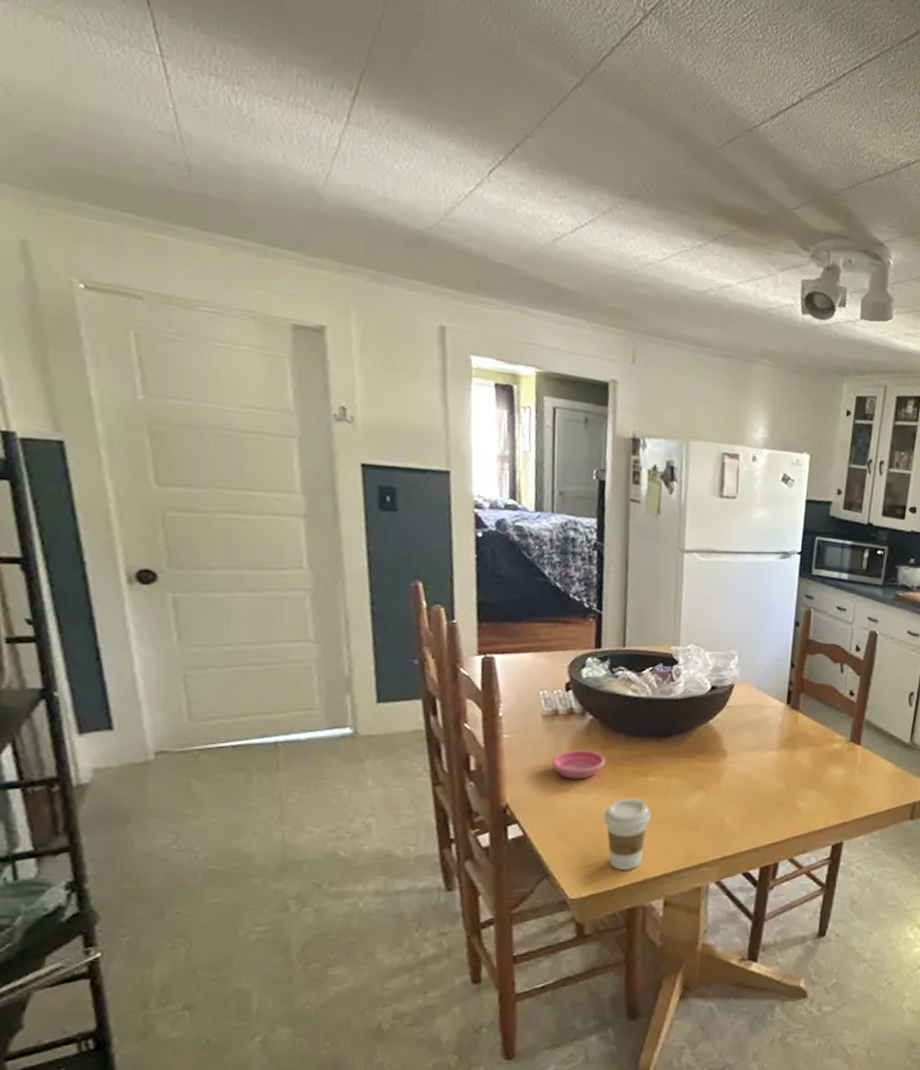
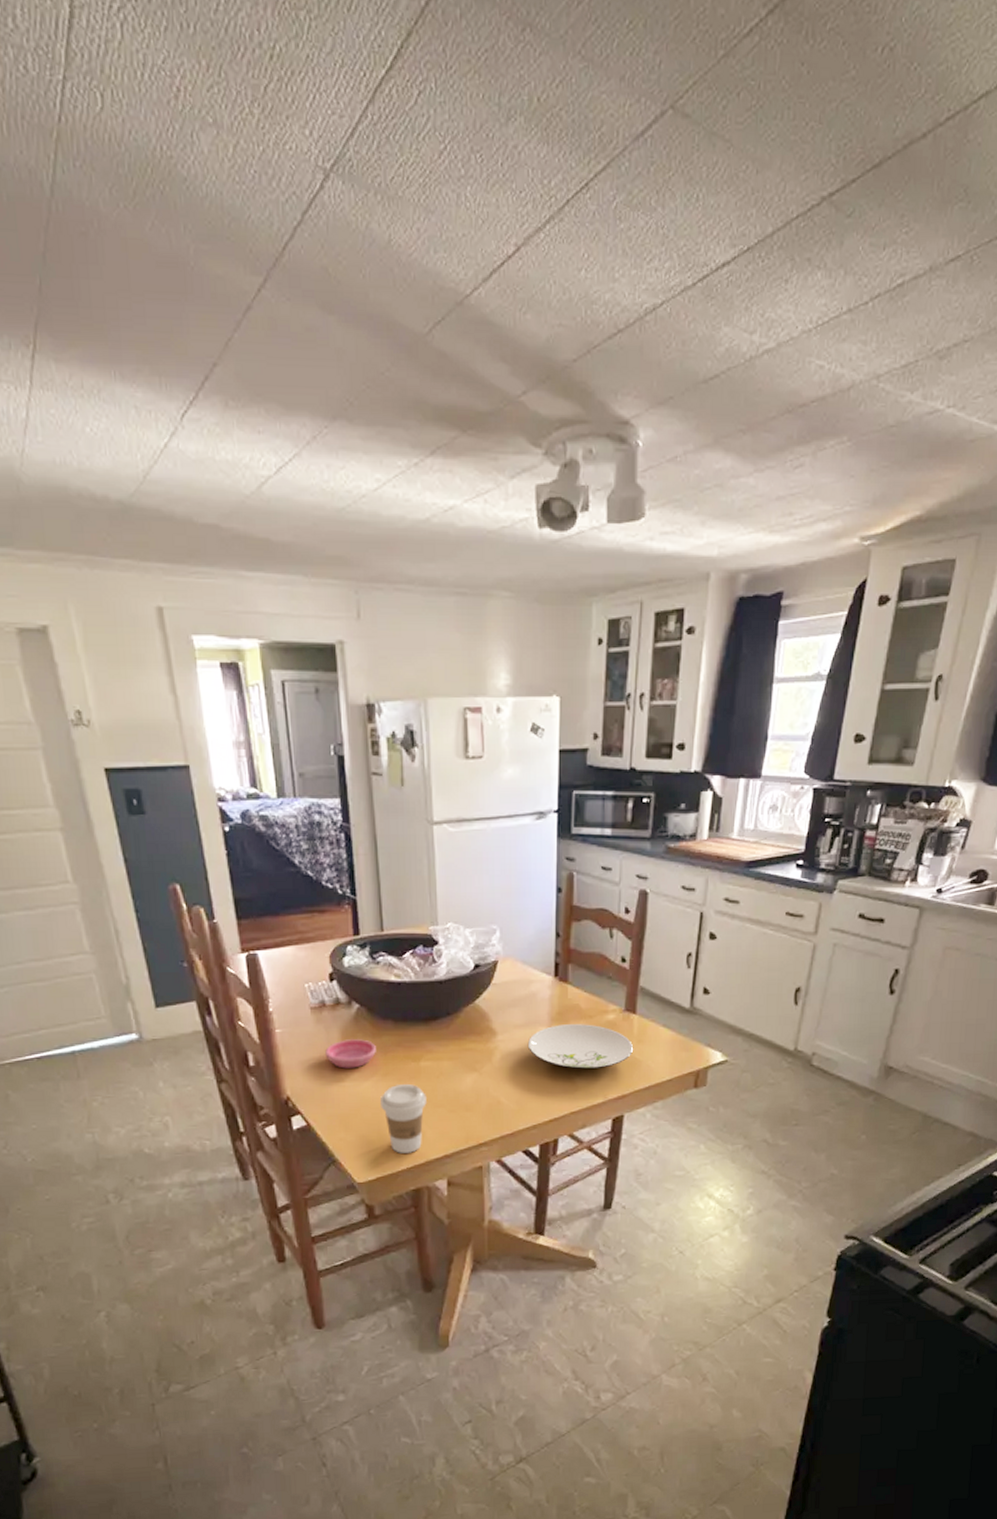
plate: none [755,750,856,795] -> present [527,1024,634,1069]

